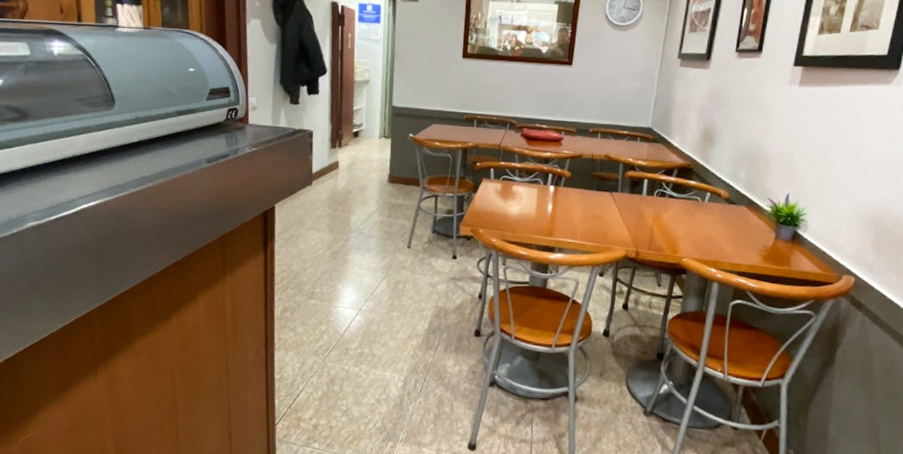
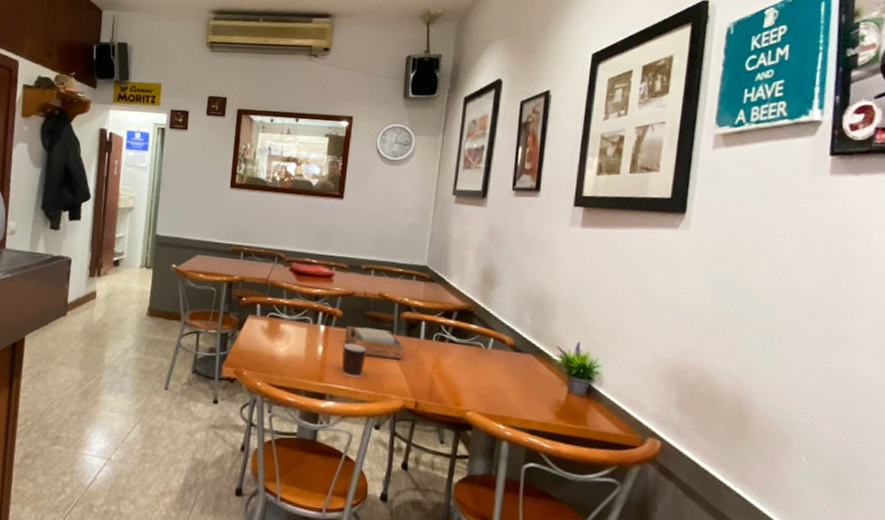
mug: none [569,201,593,232] -> present [341,343,367,378]
napkin holder: none [573,186,627,215] -> present [345,326,404,360]

